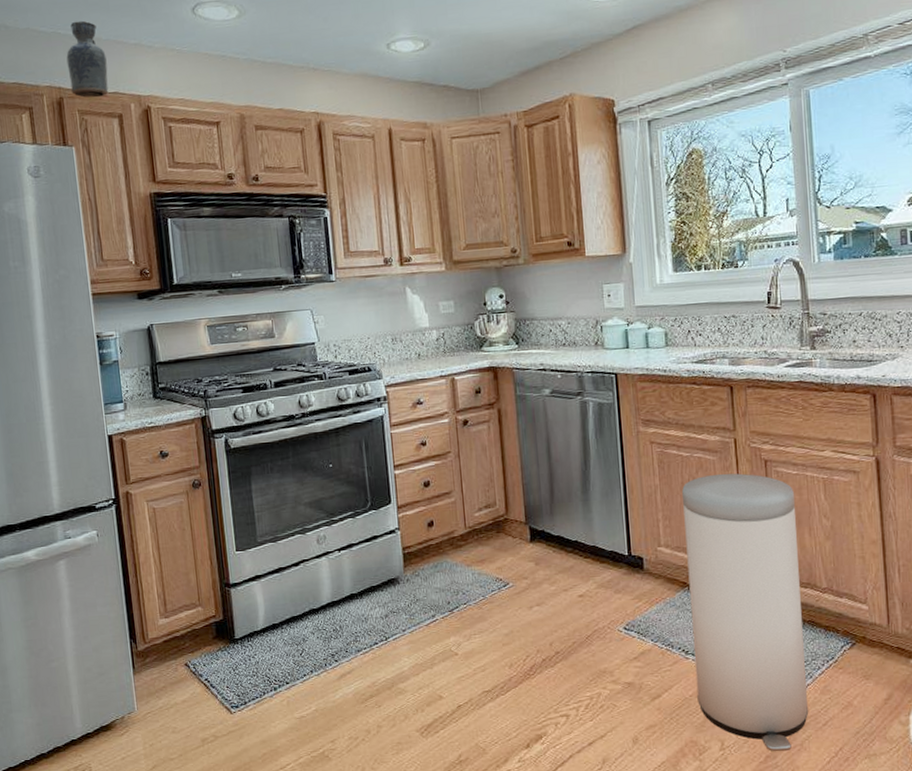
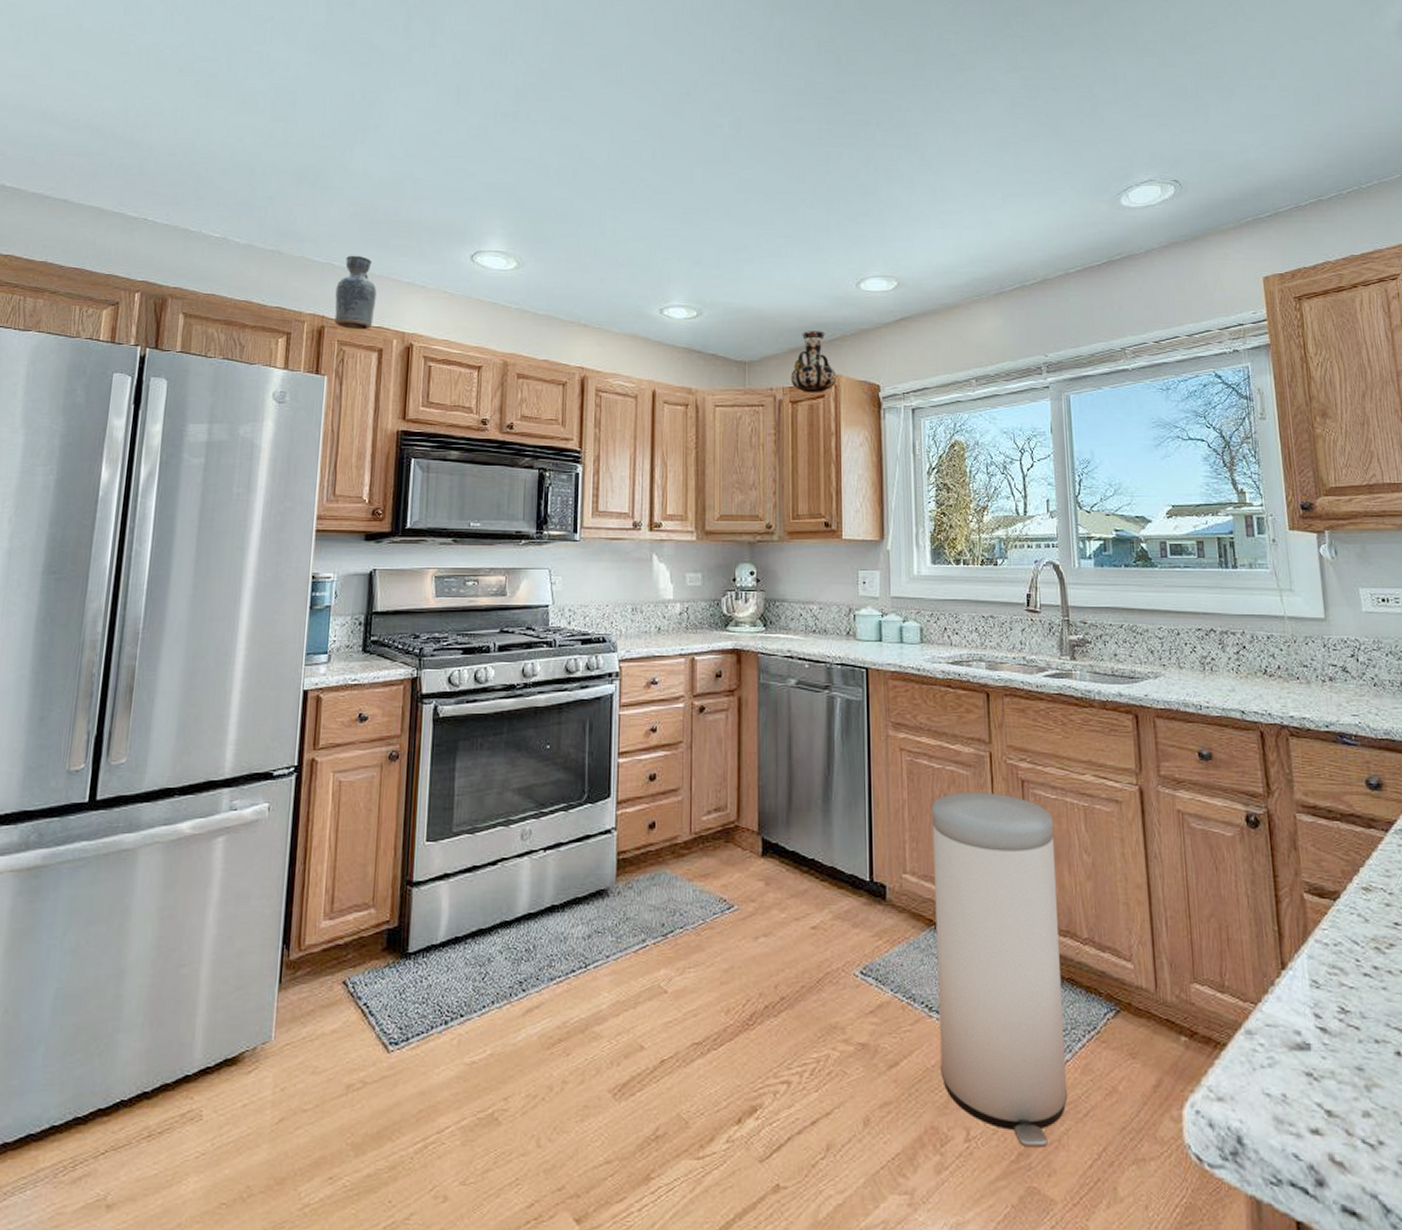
decorative vase: none [523,49,571,116] -> present [790,331,837,393]

